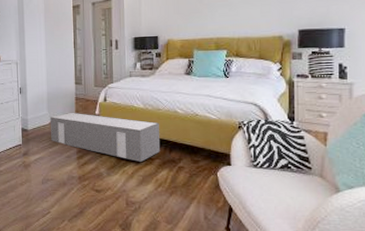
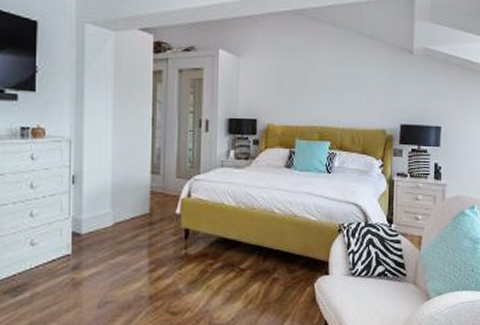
architectural model: present [50,112,161,162] -> none [114,210,254,274]

